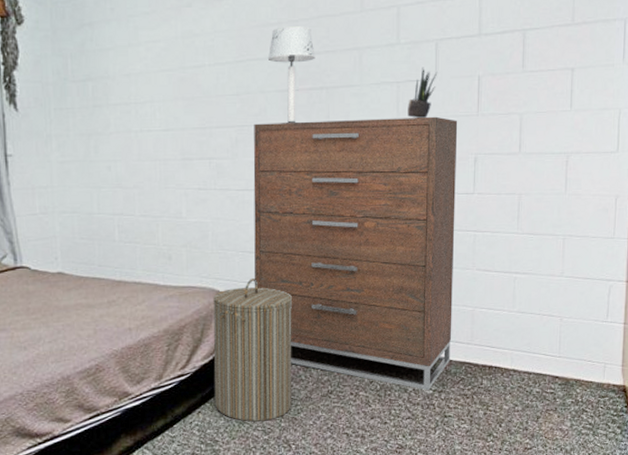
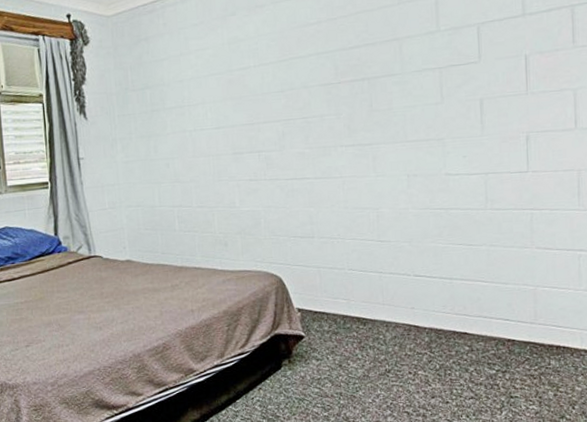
laundry hamper: present [213,277,293,422] -> none [268,261,350,399]
dresser: present [253,116,458,390] -> none [299,98,513,370]
table lamp: present [267,26,315,124] -> none [309,23,355,116]
potted plant: present [408,67,438,119] -> none [452,51,481,102]

